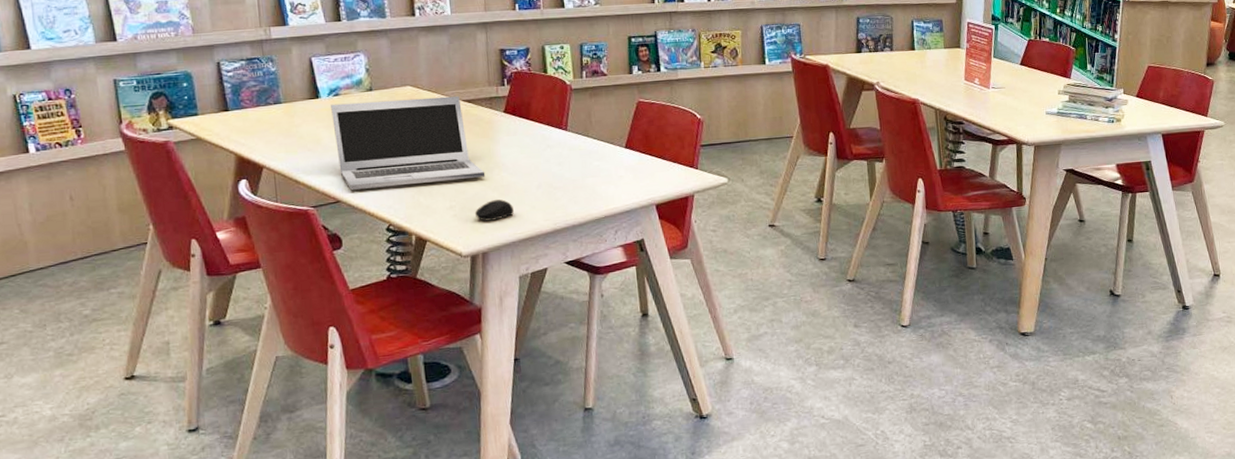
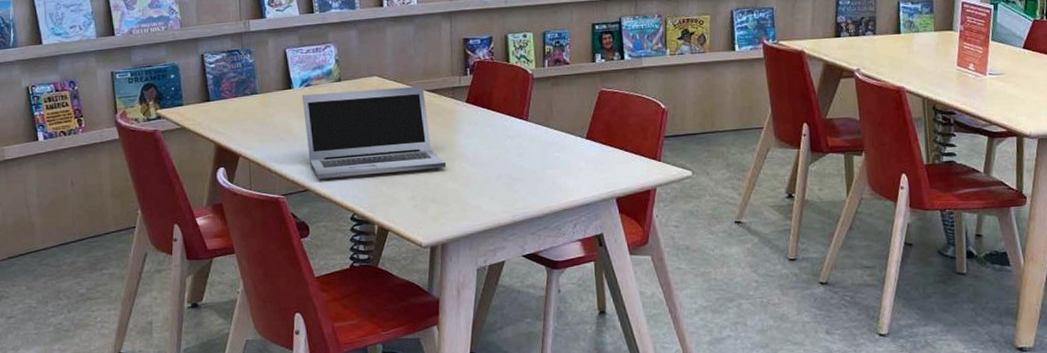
computer mouse: present [474,199,514,221] -> none [435,190,473,212]

